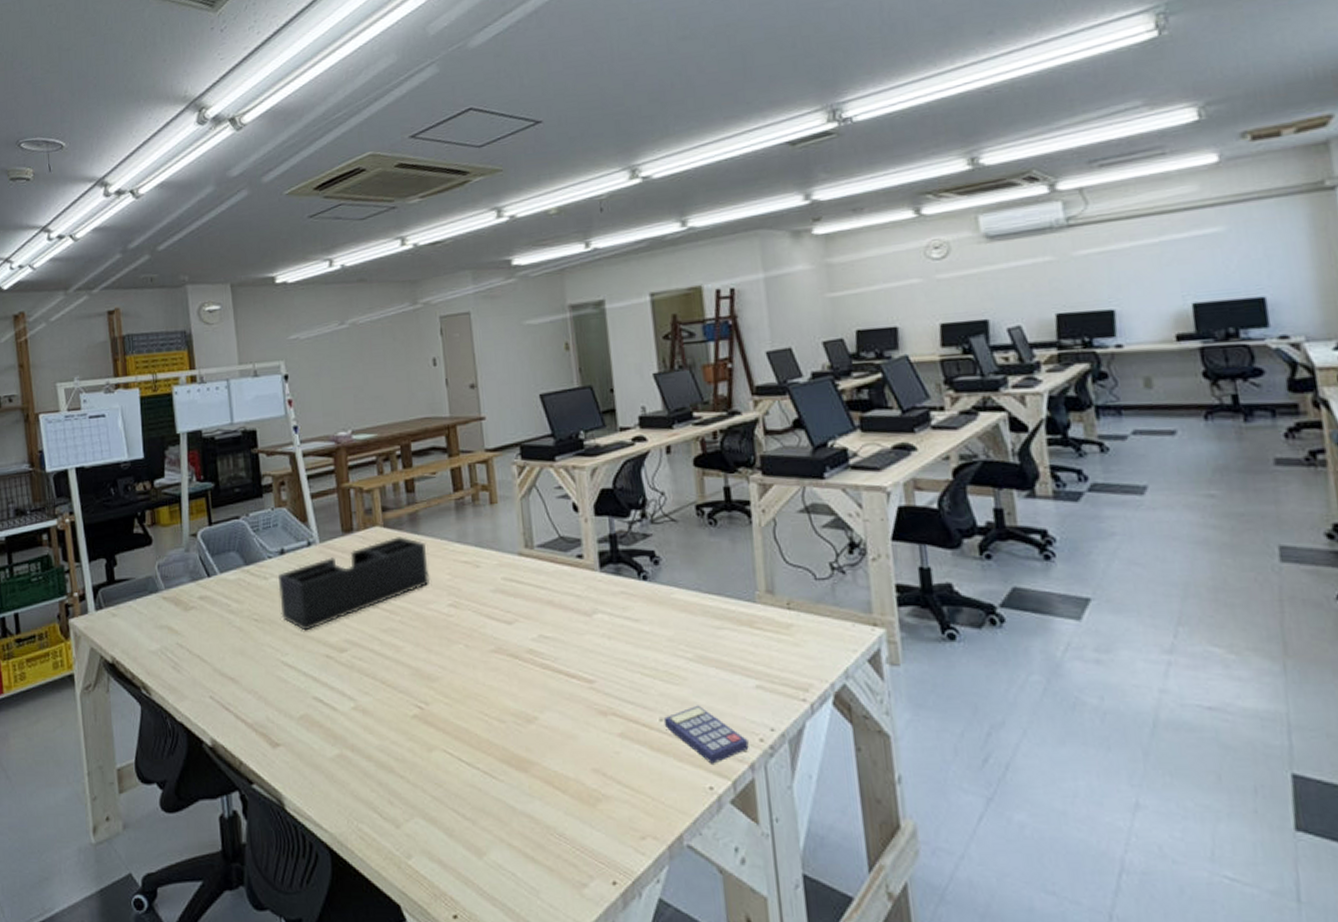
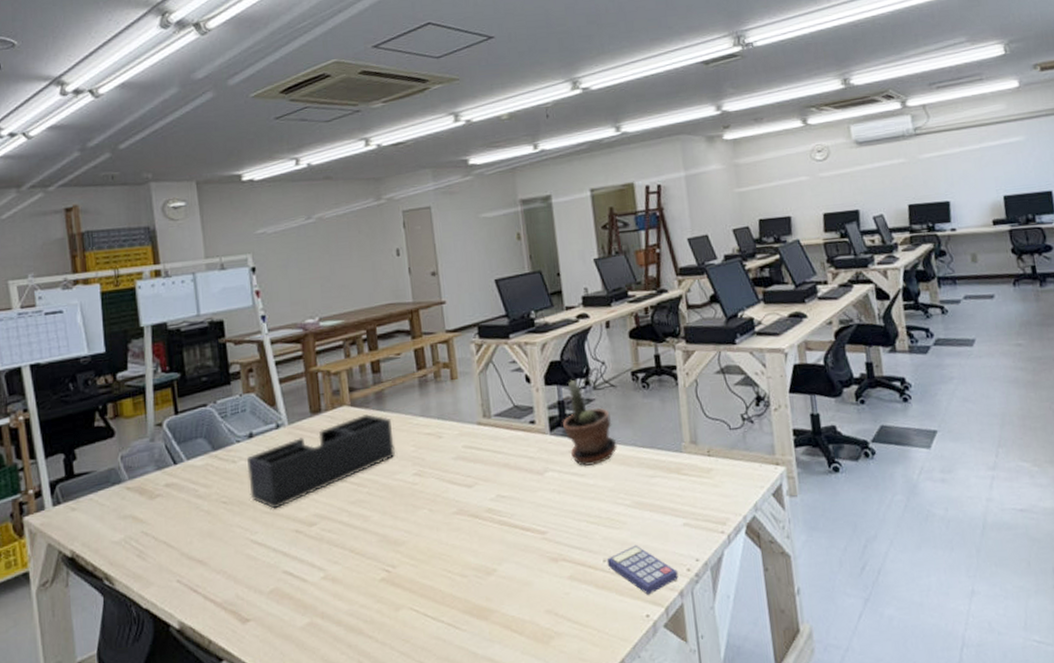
potted plant: none [615,510,678,611] -> present [563,379,618,467]

